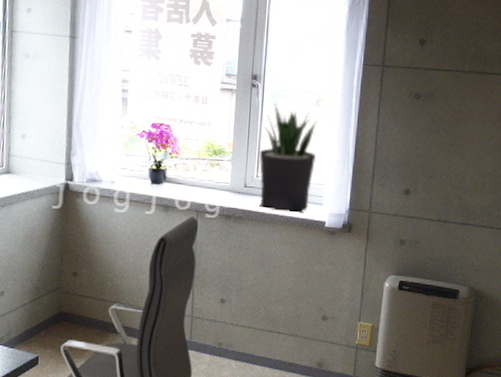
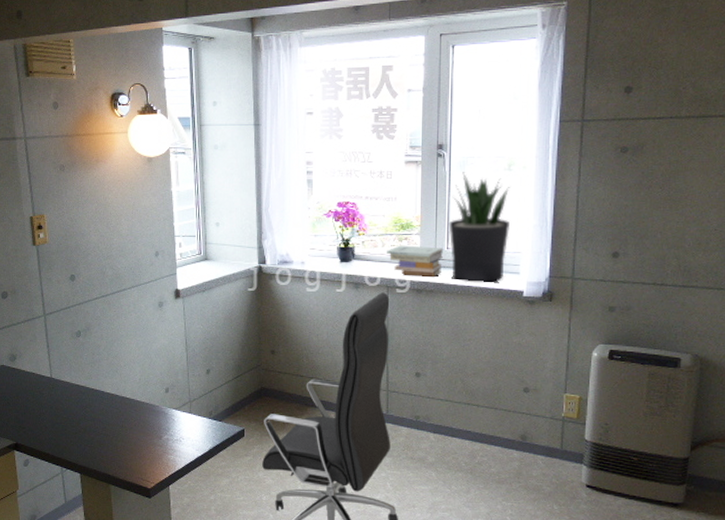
books: none [198,170,253,205] -> present [387,245,443,278]

